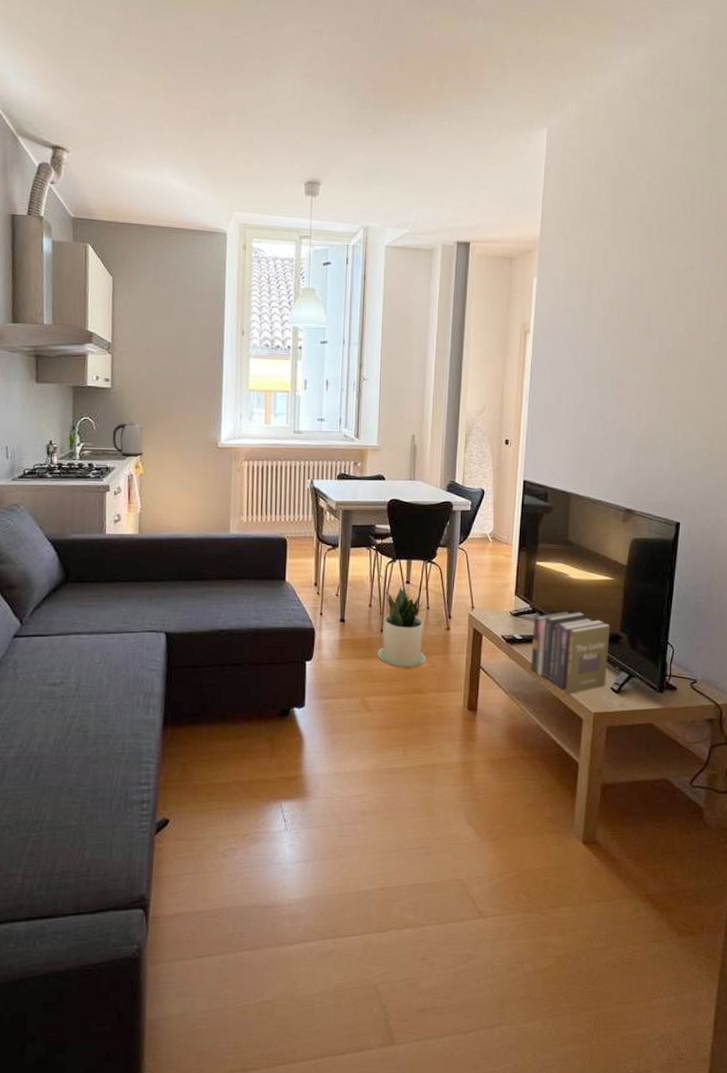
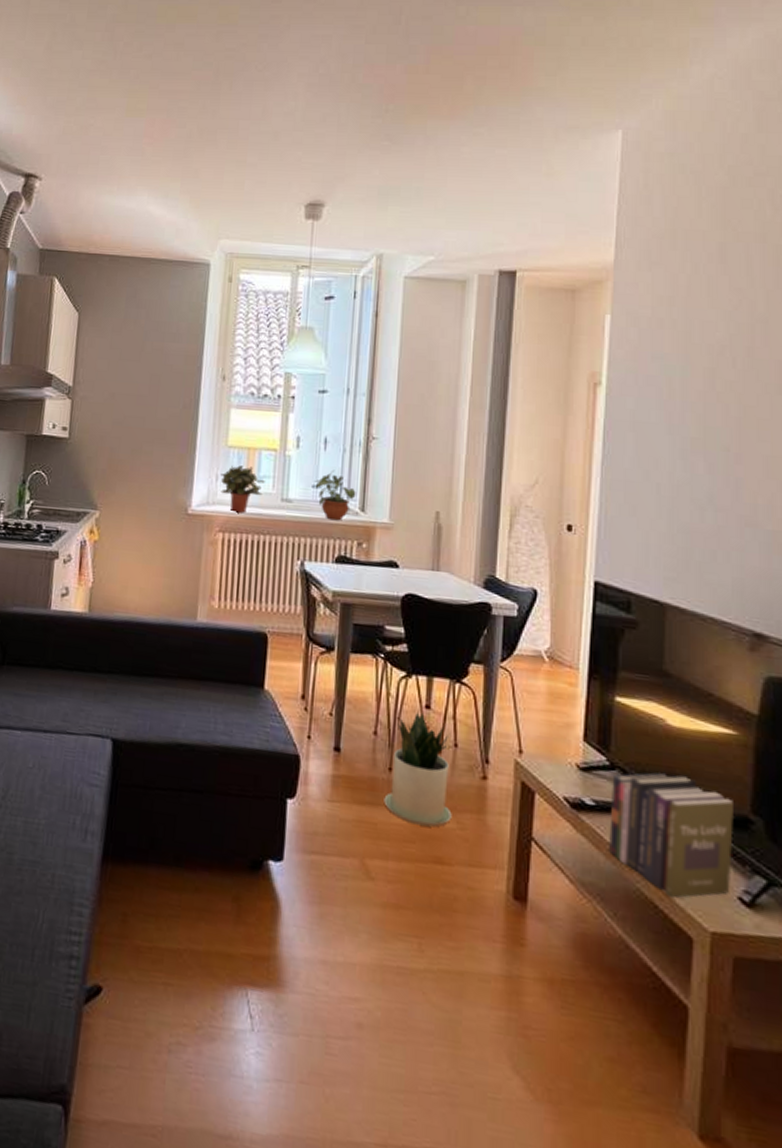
kettle: present [112,422,144,457] -> none [65,478,102,520]
potted plant: none [244,405,280,444] -> present [220,465,265,513]
potted plant: none [320,405,352,446] -> present [315,469,356,521]

